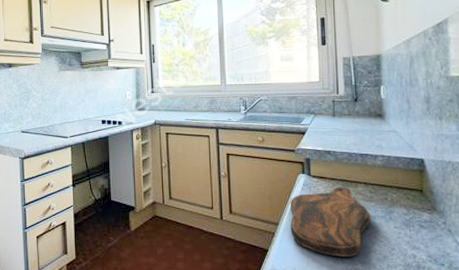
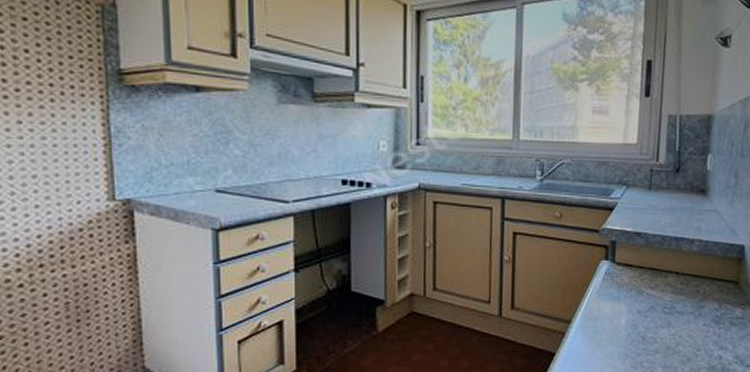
cutting board: present [290,186,371,257] -> none [584,276,679,360]

